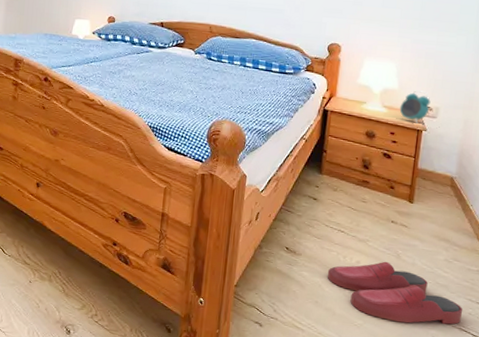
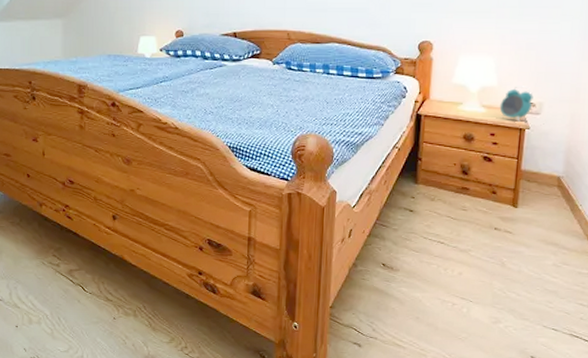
slippers: present [327,261,463,325] -> none [427,271,574,333]

